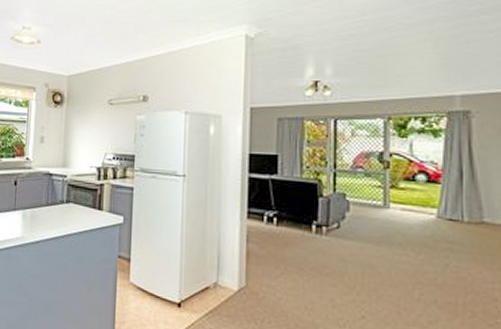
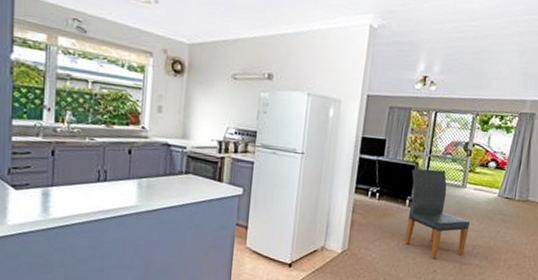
dining chair: none [314,186,402,302] -> present [404,169,470,259]

